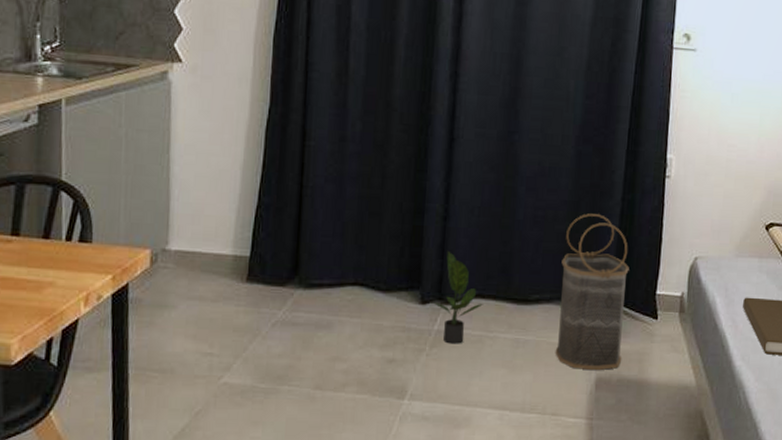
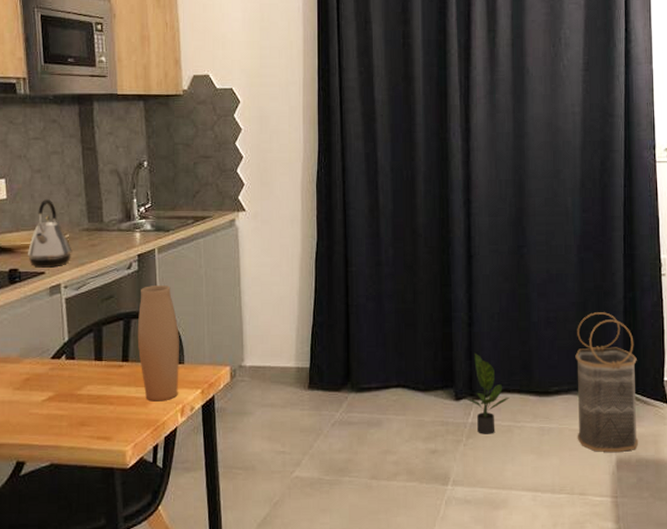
vase: none [32,144,88,287] -> present [137,285,179,402]

